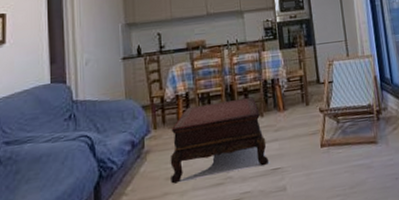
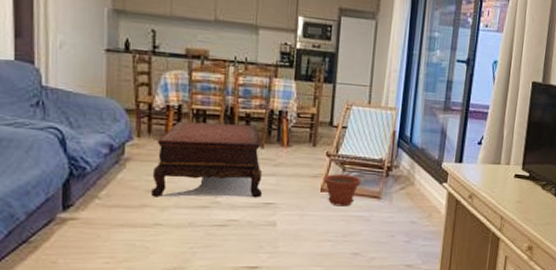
plant pot: none [320,125,356,159] -> present [323,174,361,207]

